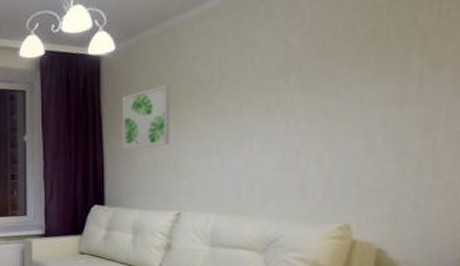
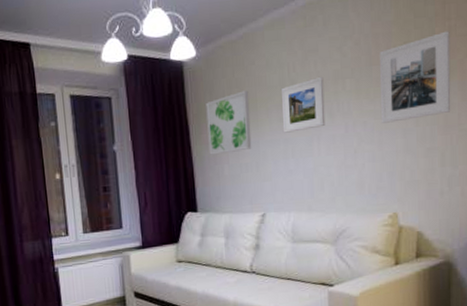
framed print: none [207,70,262,129] -> present [281,77,326,133]
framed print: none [333,15,440,122] -> present [379,31,451,123]

